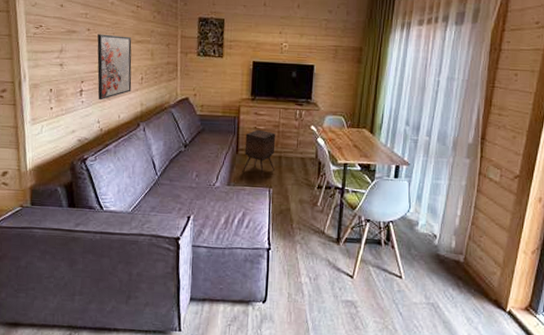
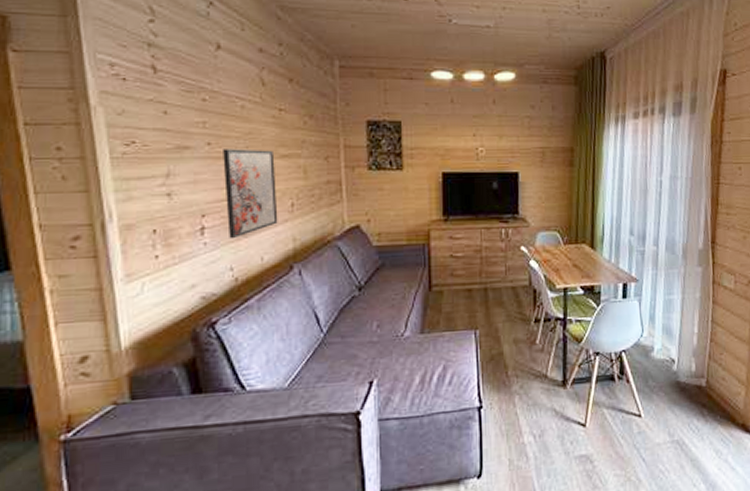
side table: present [242,129,276,178] -> none [439,257,480,318]

